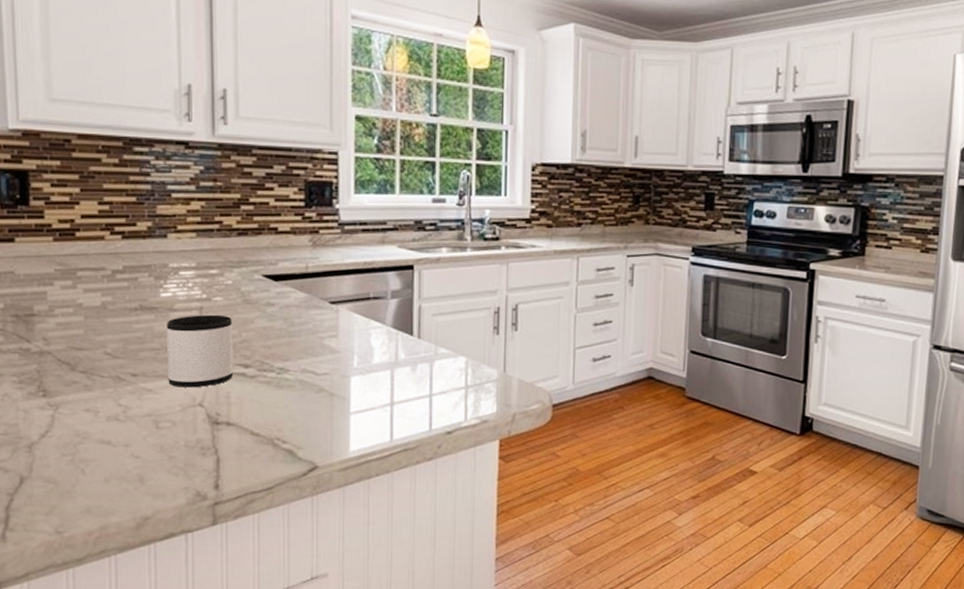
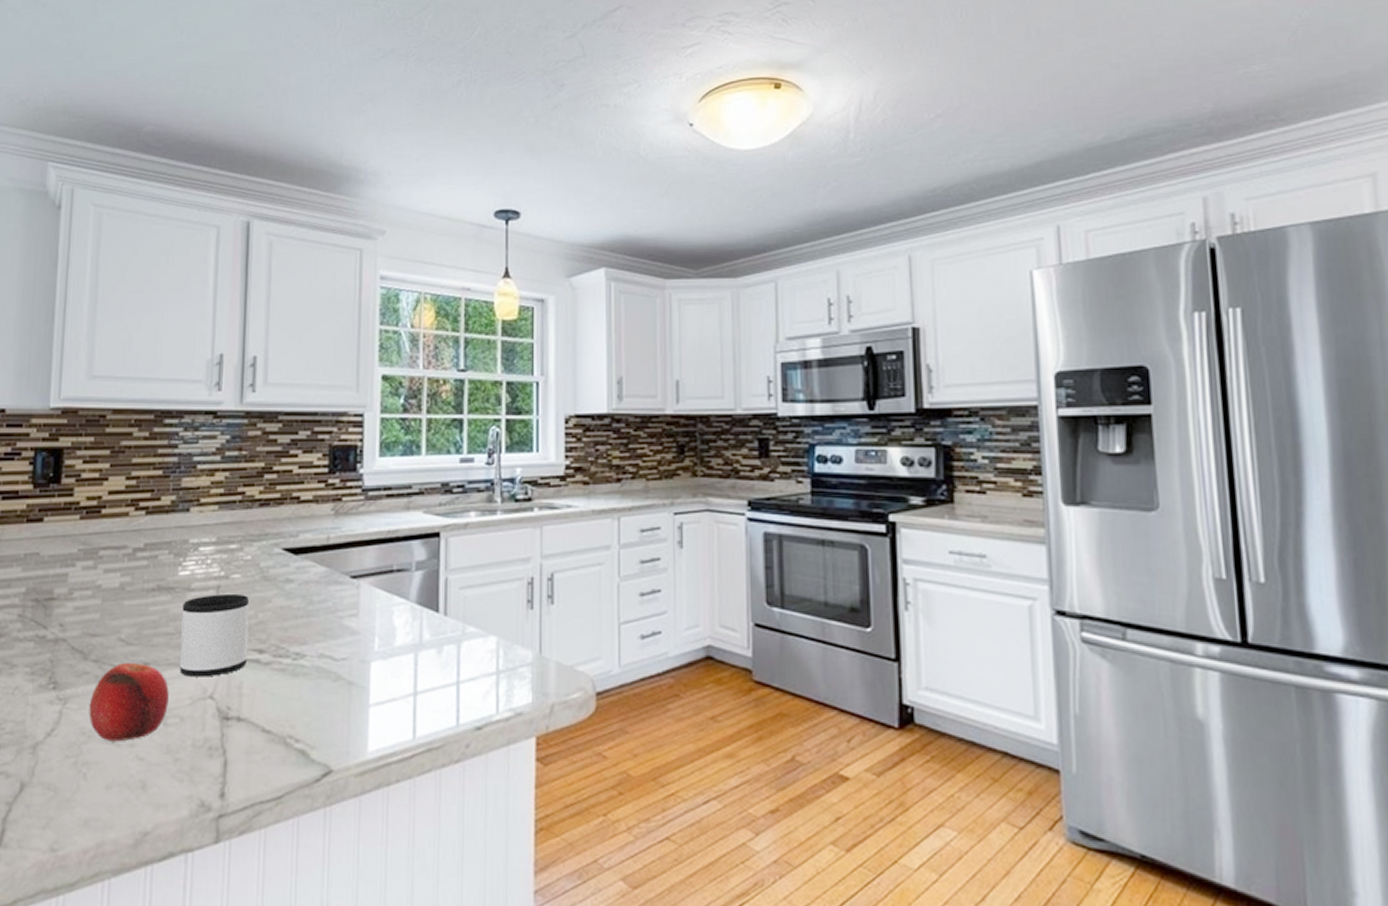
fruit: none [81,374,159,442] -> present [88,663,169,742]

